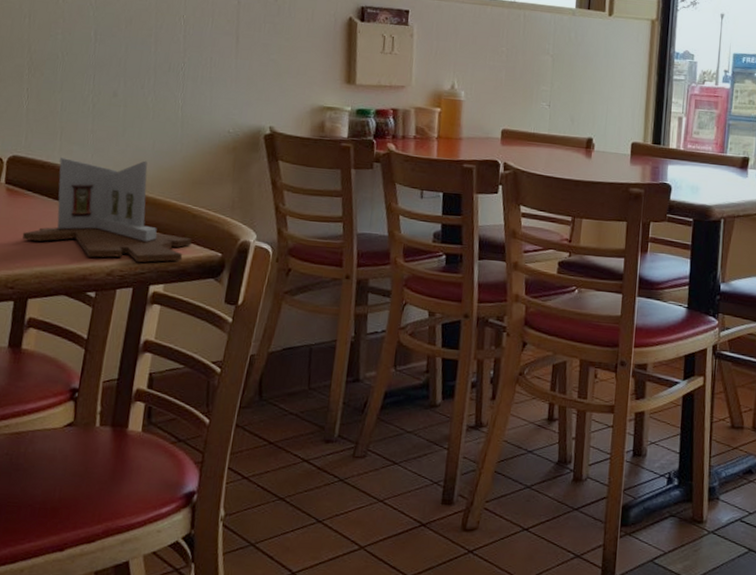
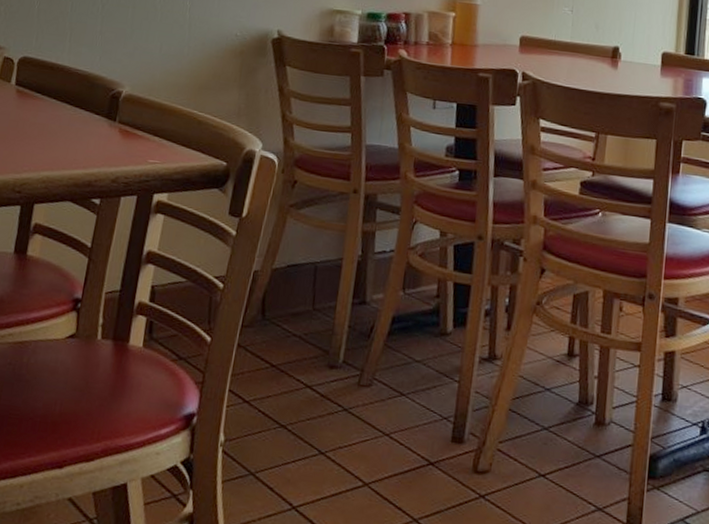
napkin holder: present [22,158,192,263] -> none [30,59,197,170]

